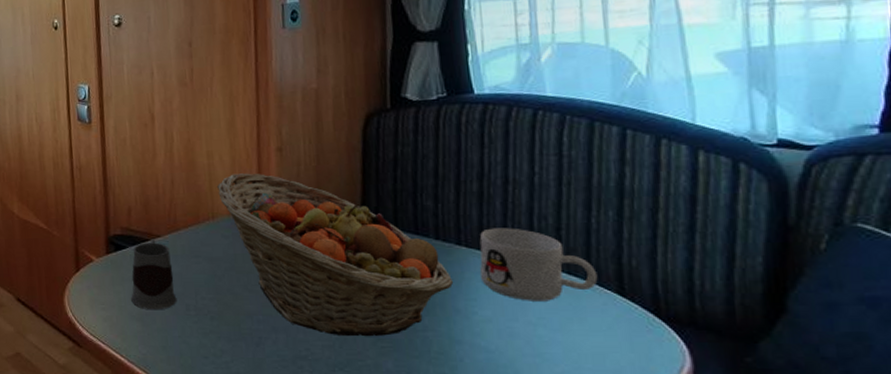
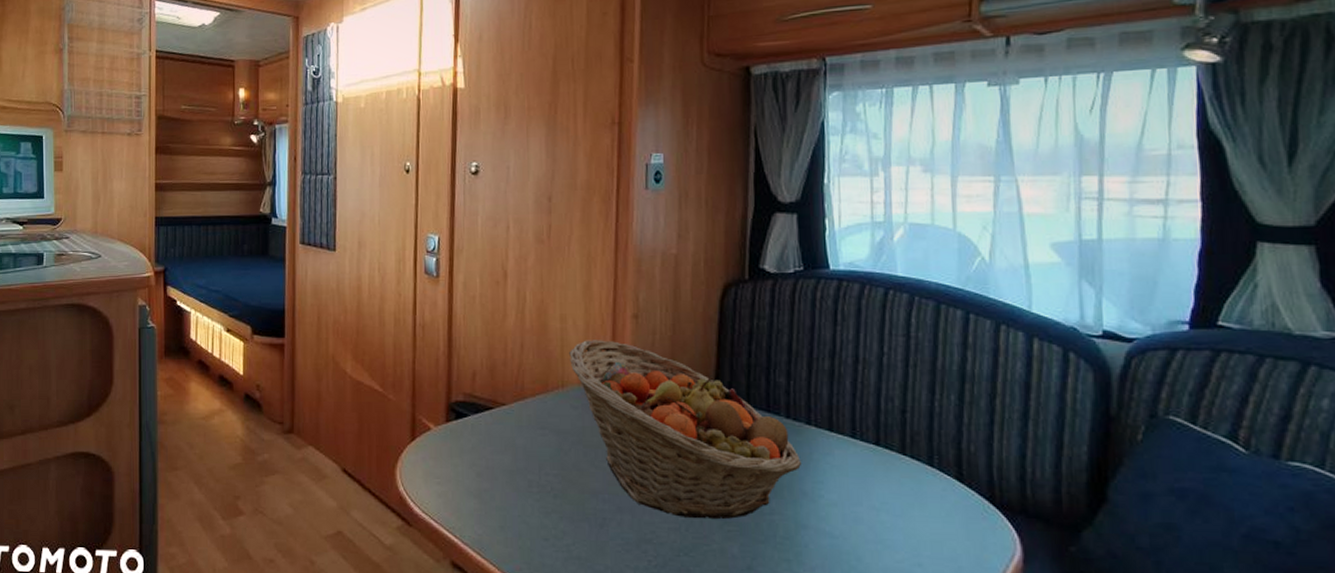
mug: present [130,239,177,310] -> none [468,407,519,486]
mug: present [479,228,598,301] -> none [827,408,939,486]

